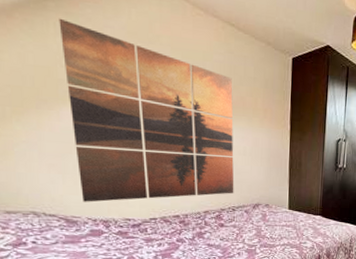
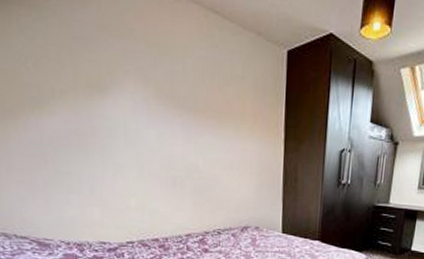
wall art: present [59,18,234,202] -> none [21,12,220,224]

